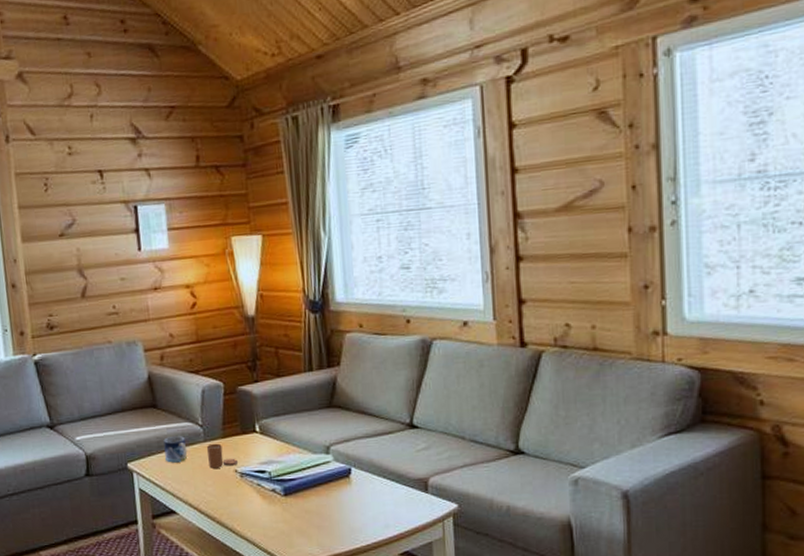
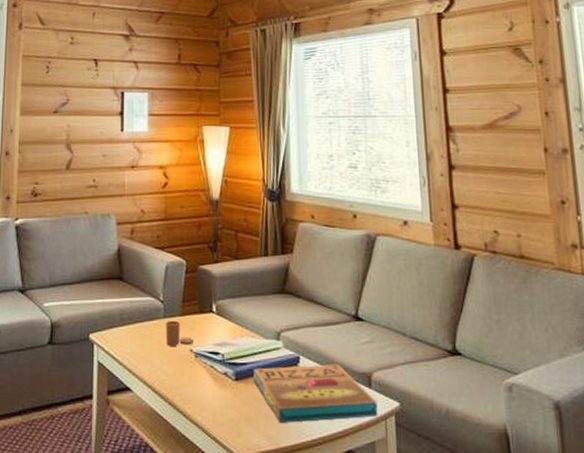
mug: present [164,436,188,463] -> none [126,310,147,337]
pizza box: none [302,472,435,531] -> present [253,364,378,423]

